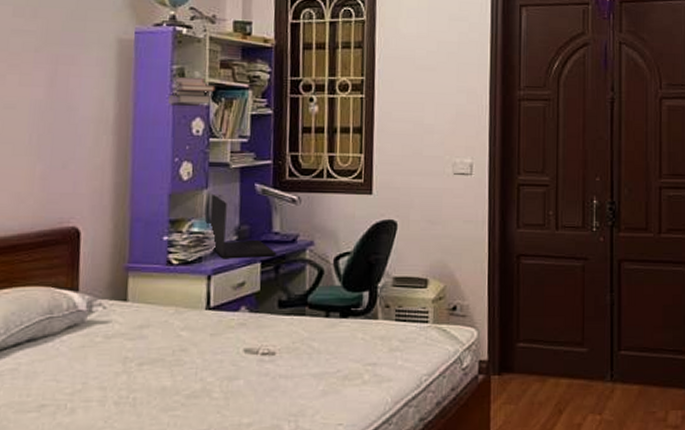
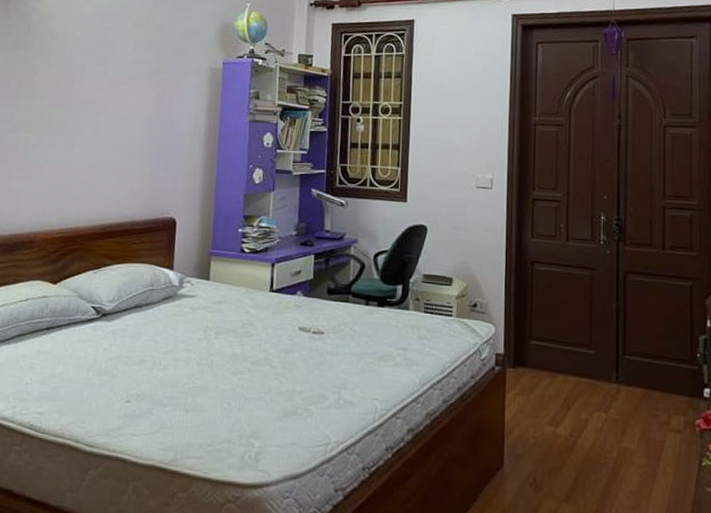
laptop: present [210,193,277,259] -> none [275,195,327,251]

